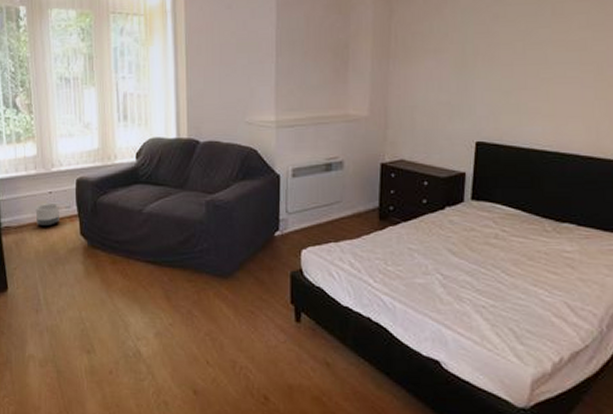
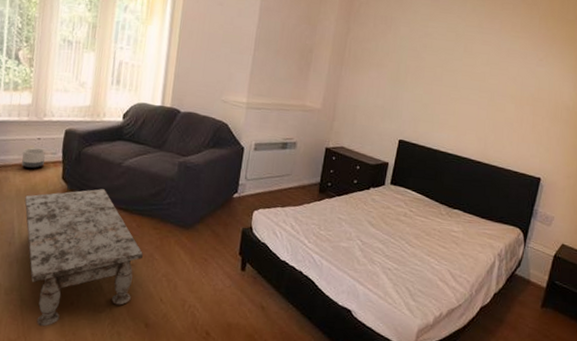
coffee table: none [45,241,180,400] -> present [24,189,143,327]

